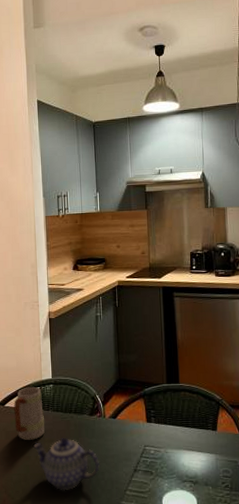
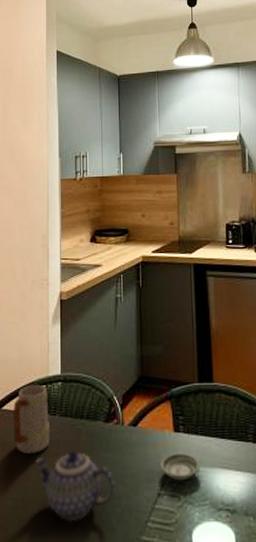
saucer: none [135,438,169,460] -> present [159,452,201,481]

